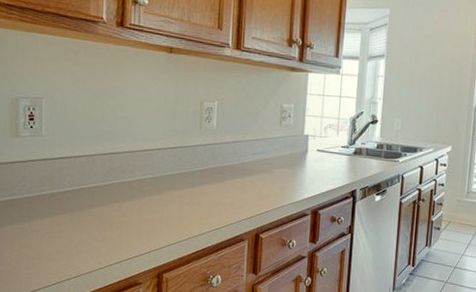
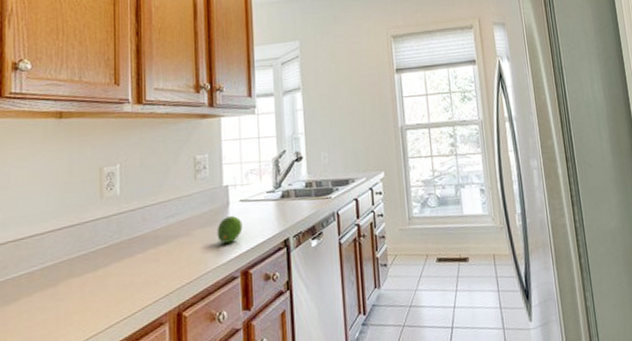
fruit: none [294,161,317,185] -> present [217,215,243,244]

